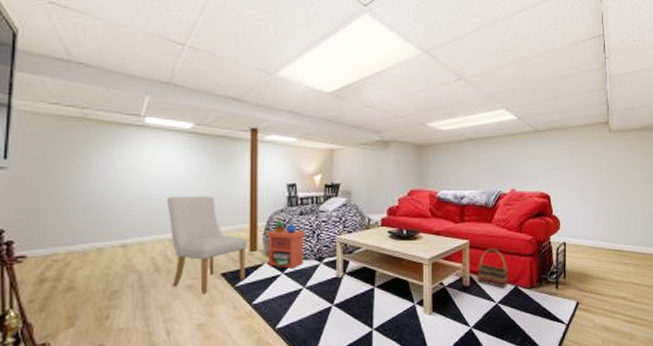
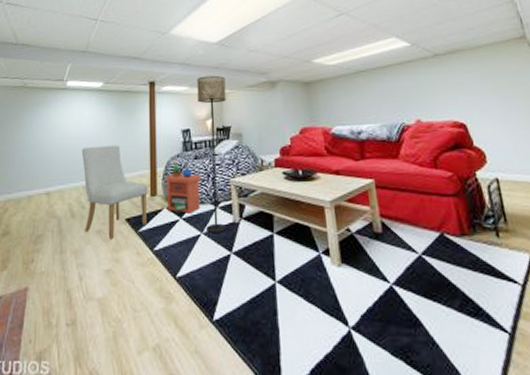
floor lamp: none [306,128,337,287] -> present [197,75,227,233]
basket: present [477,249,509,288] -> none [388,188,431,235]

